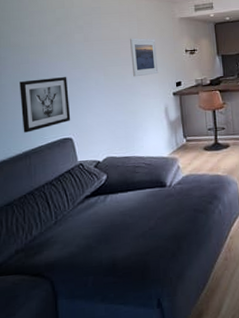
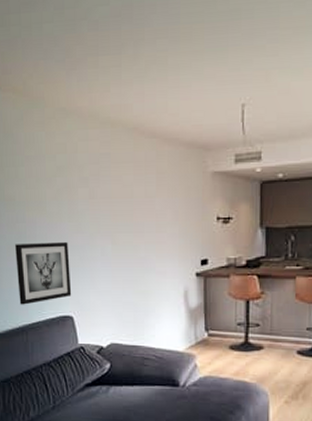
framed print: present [130,38,159,77] -> none [146,197,180,249]

